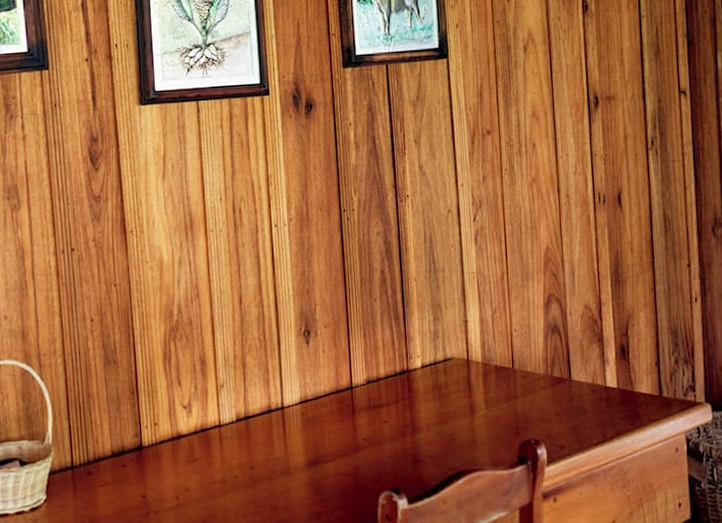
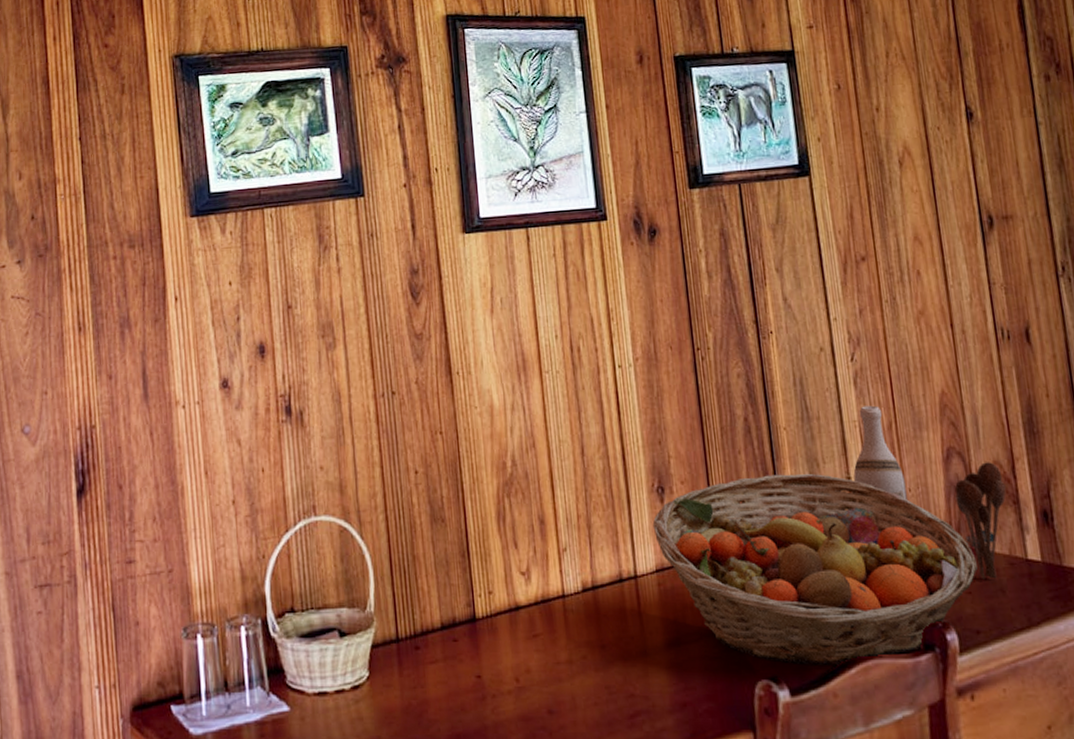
fruit basket: none [299,317,567,478] -> present [652,473,978,665]
wine bottle: none [470,259,513,339] -> present [853,405,907,499]
utensil holder: none [552,306,593,404] -> present [955,462,1007,579]

